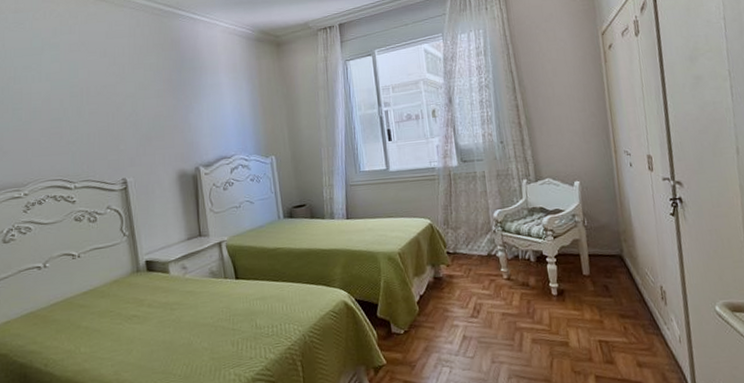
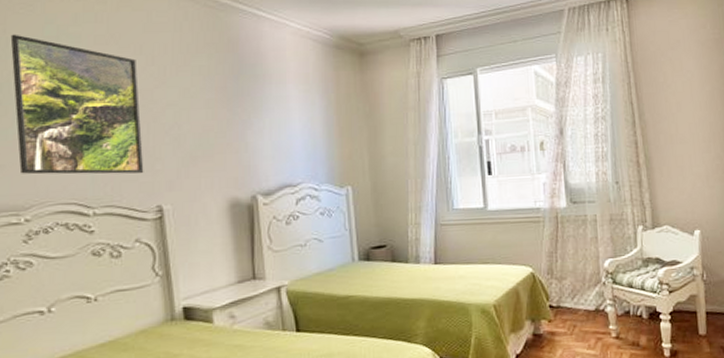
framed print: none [8,47,111,158] -> present [10,34,144,175]

